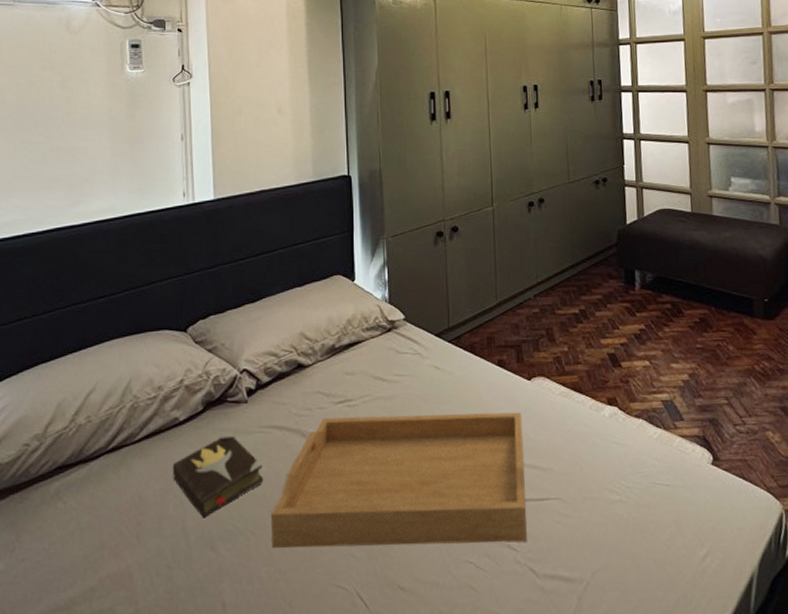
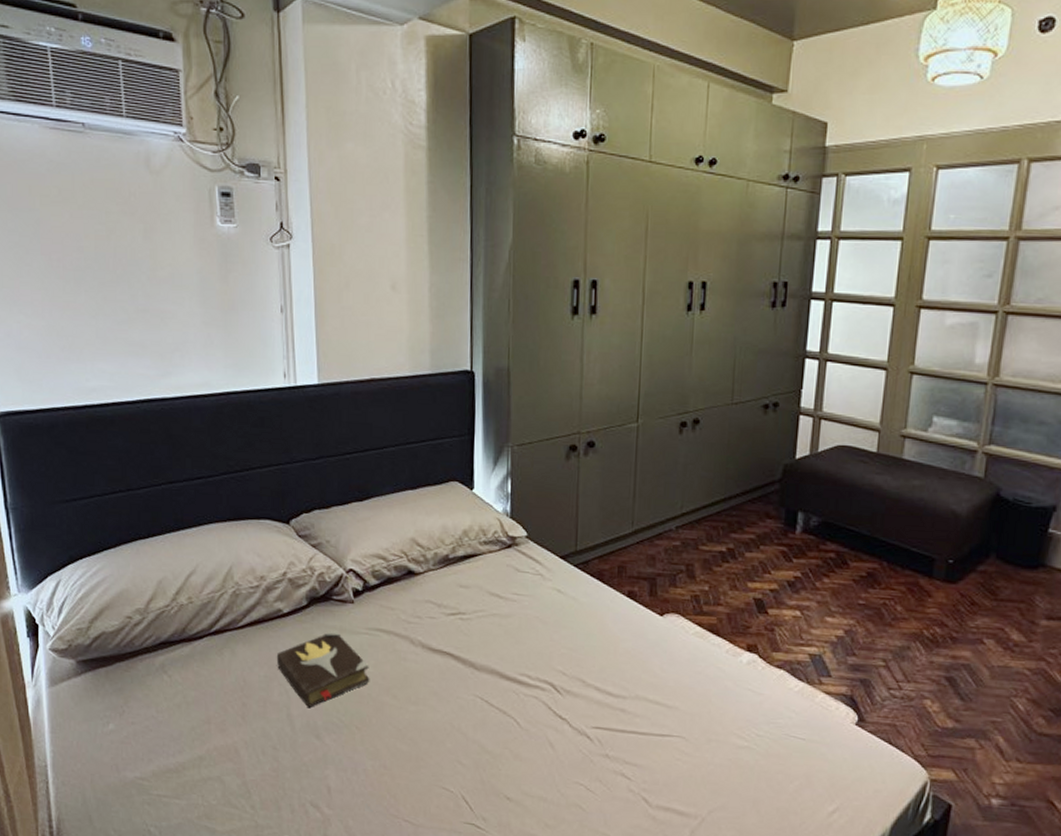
serving tray: present [270,412,527,548] -> none [376,628,649,773]

